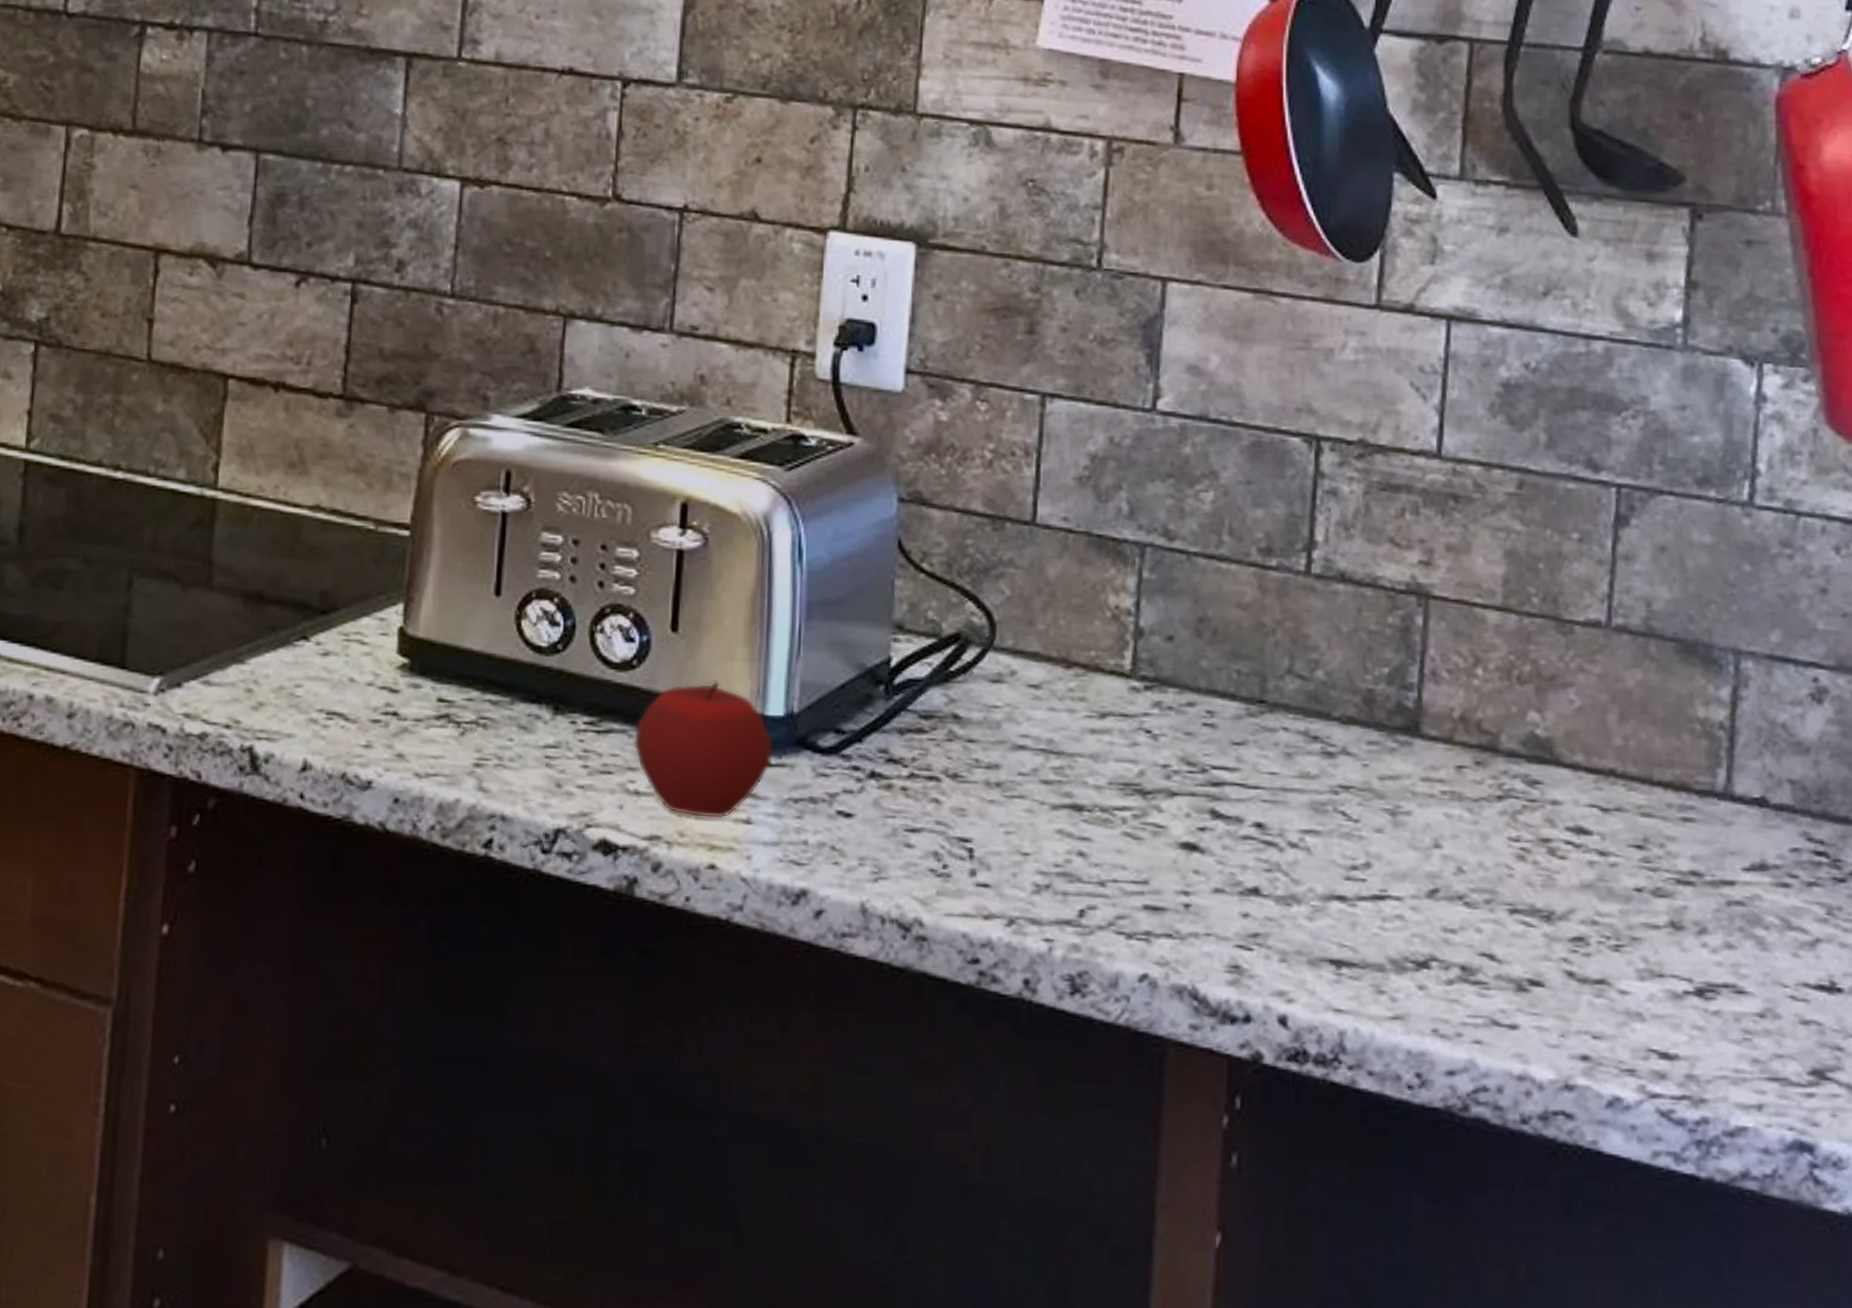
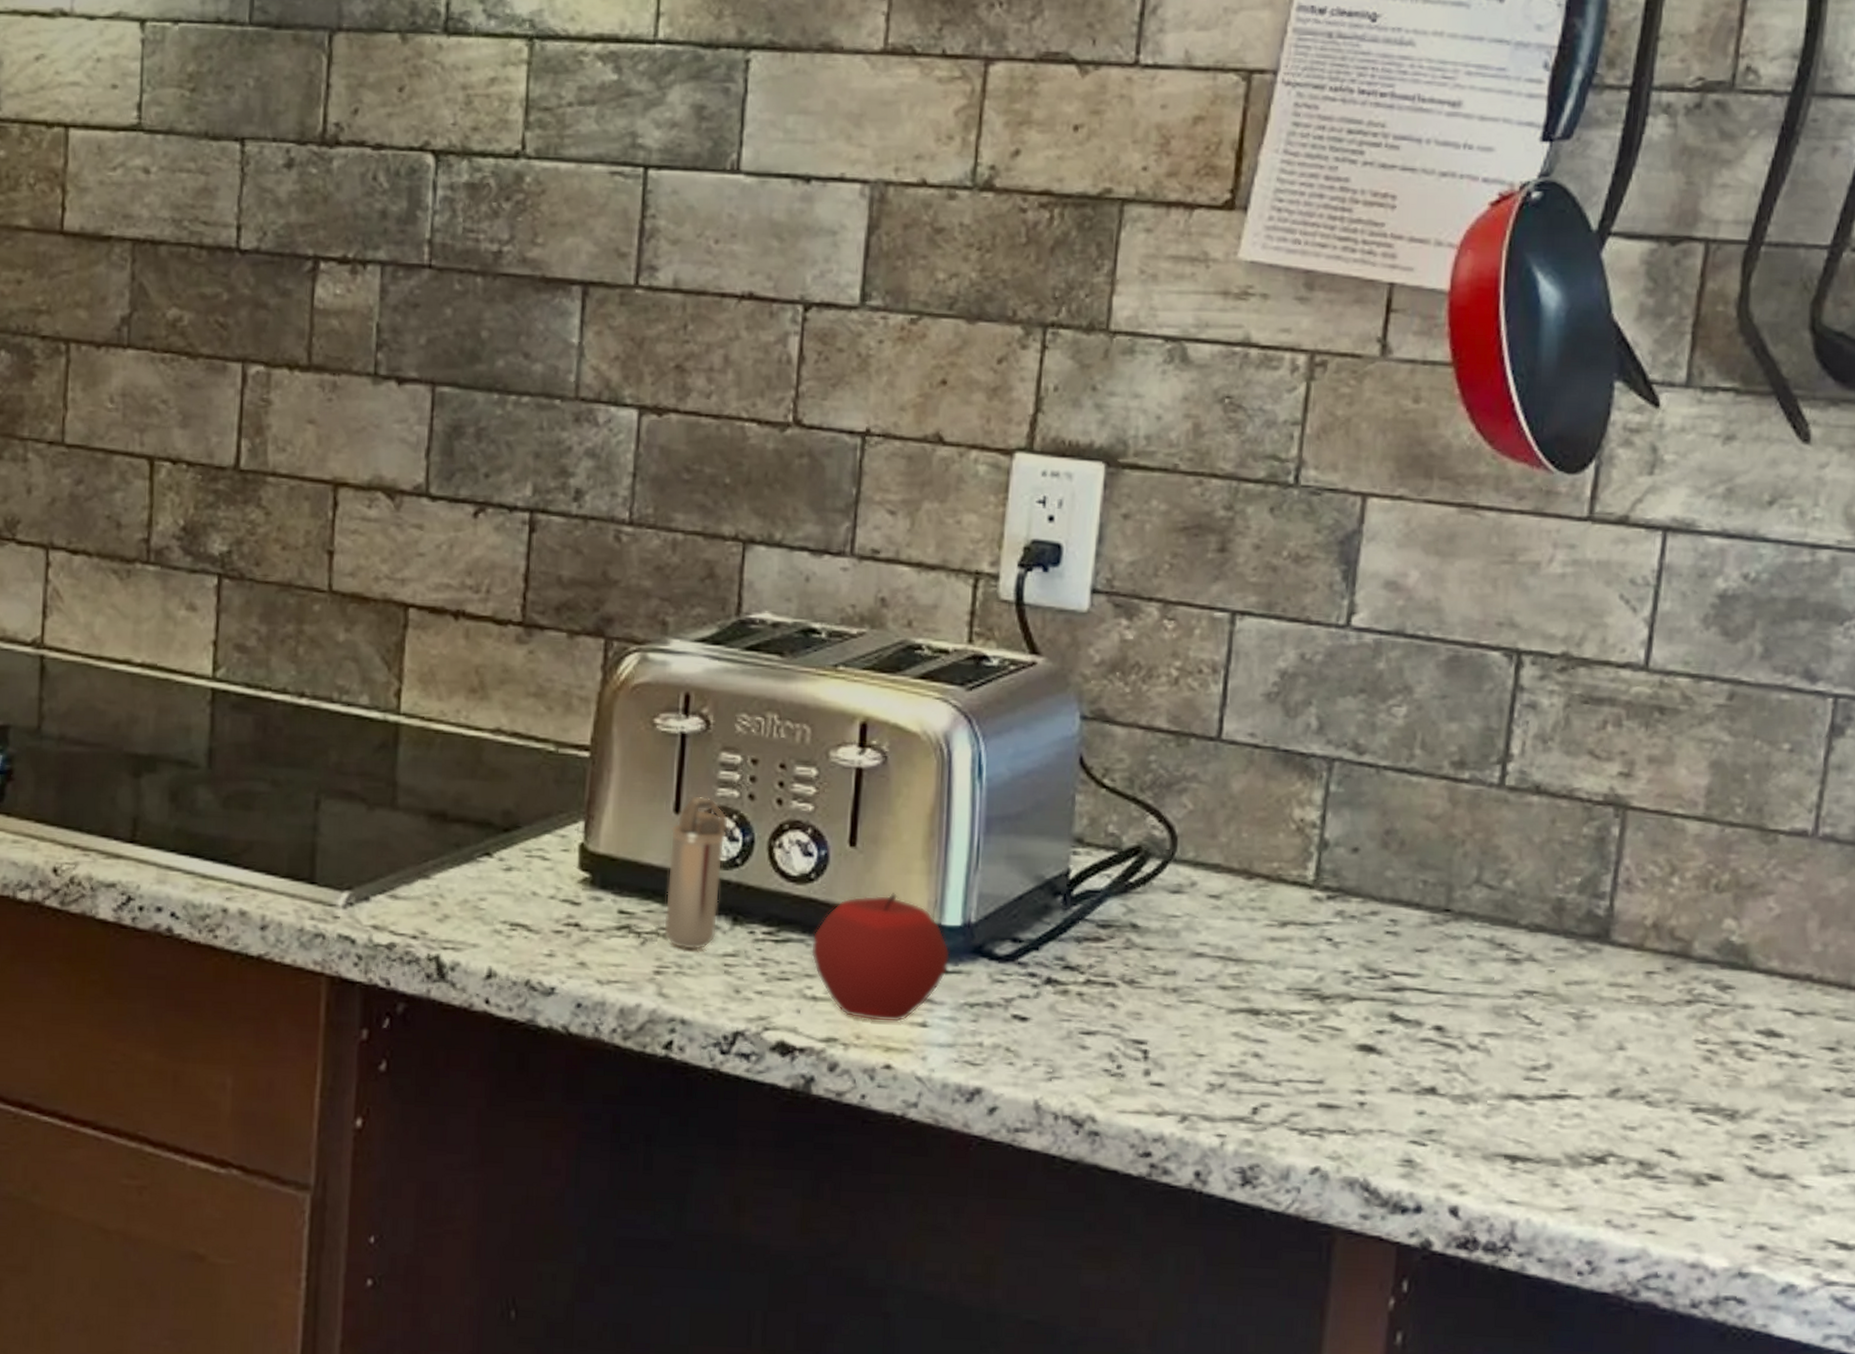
shaker: none [483,577,551,742] -> present [663,796,729,951]

